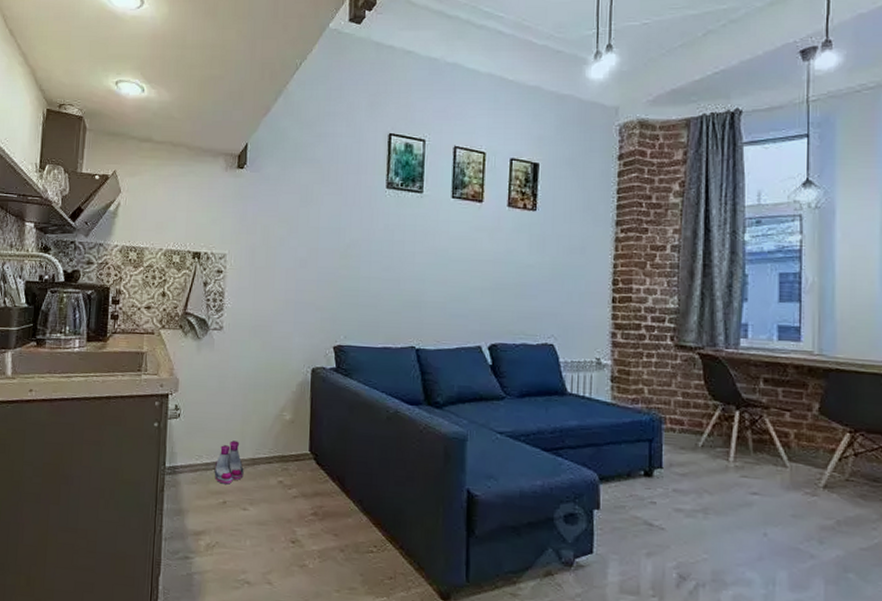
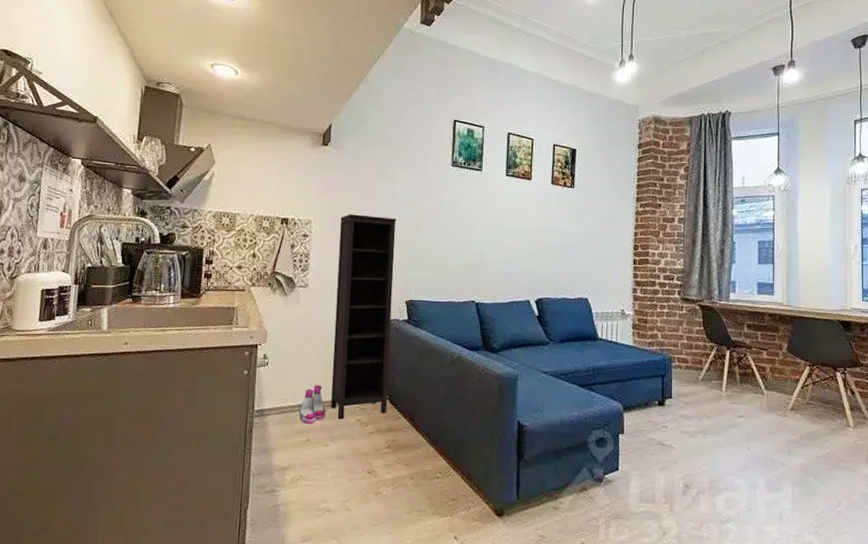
bookcase: none [249,246,322,481] -> present [330,214,397,419]

